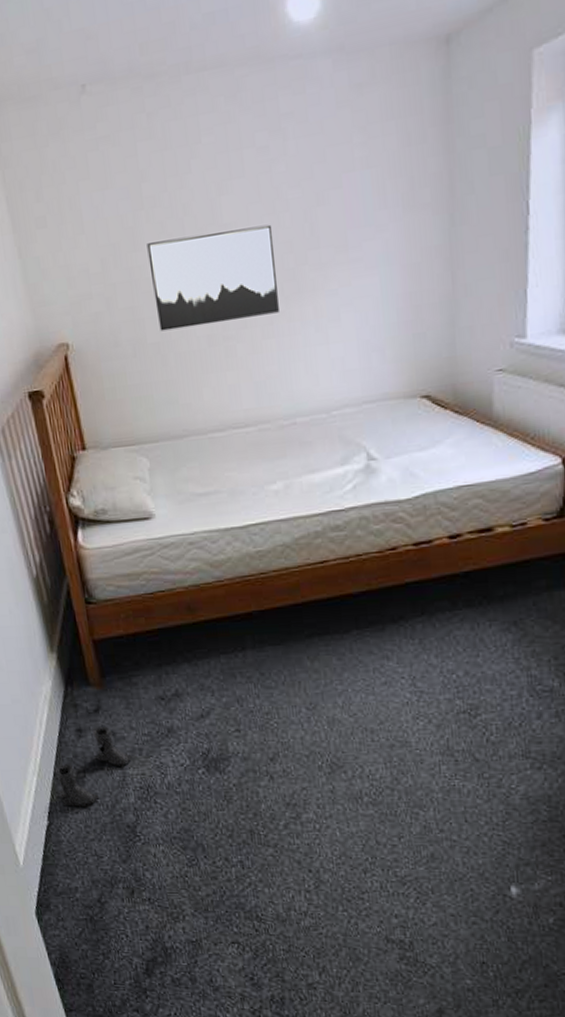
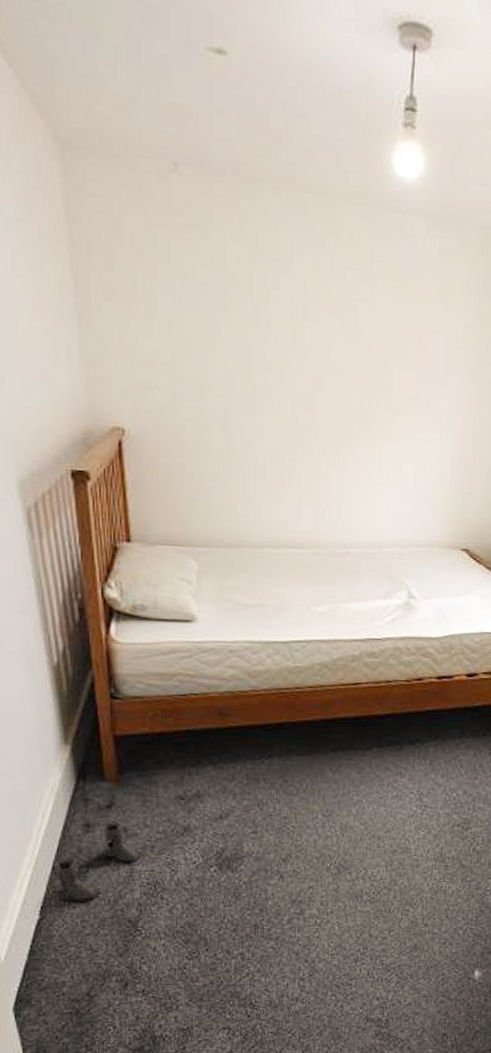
wall art: present [147,224,279,332] -> none [224,347,351,447]

